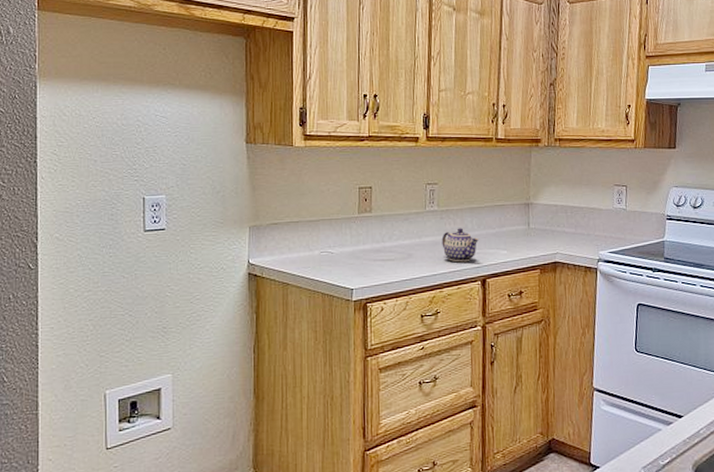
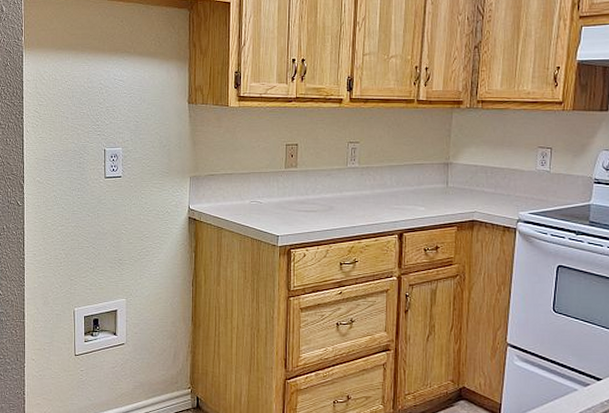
teapot: present [441,228,478,263] -> none [361,184,397,217]

